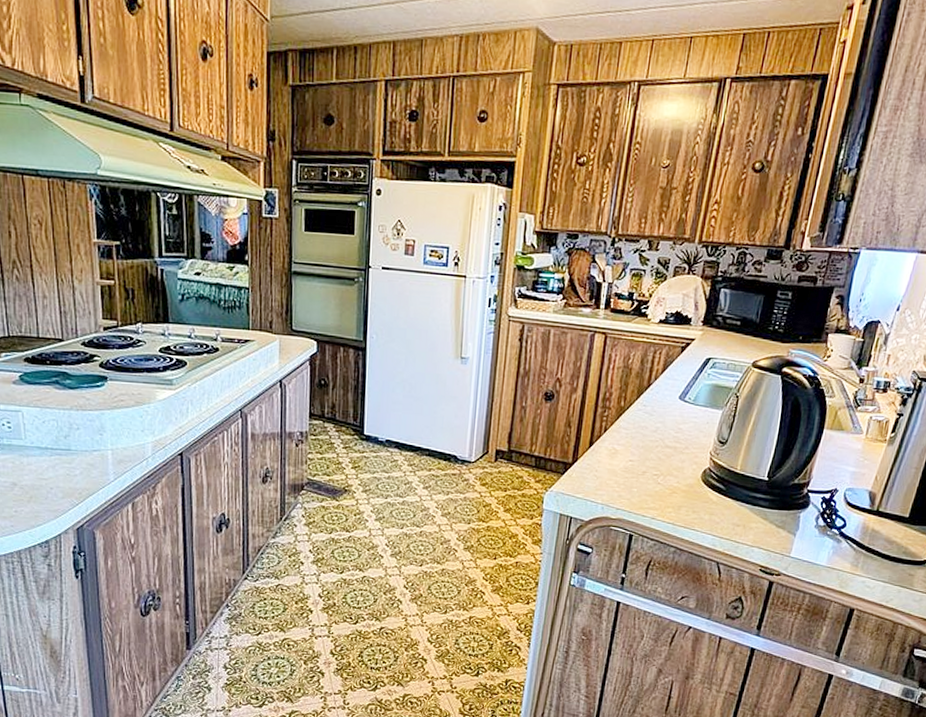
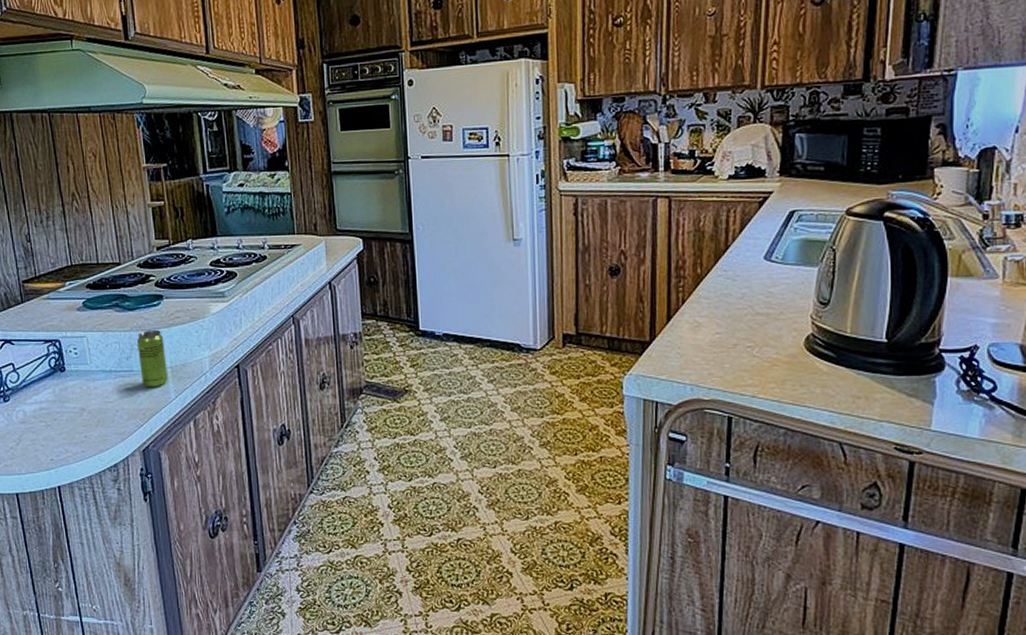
beverage can: none [77,410,108,468] -> present [137,329,169,387]

